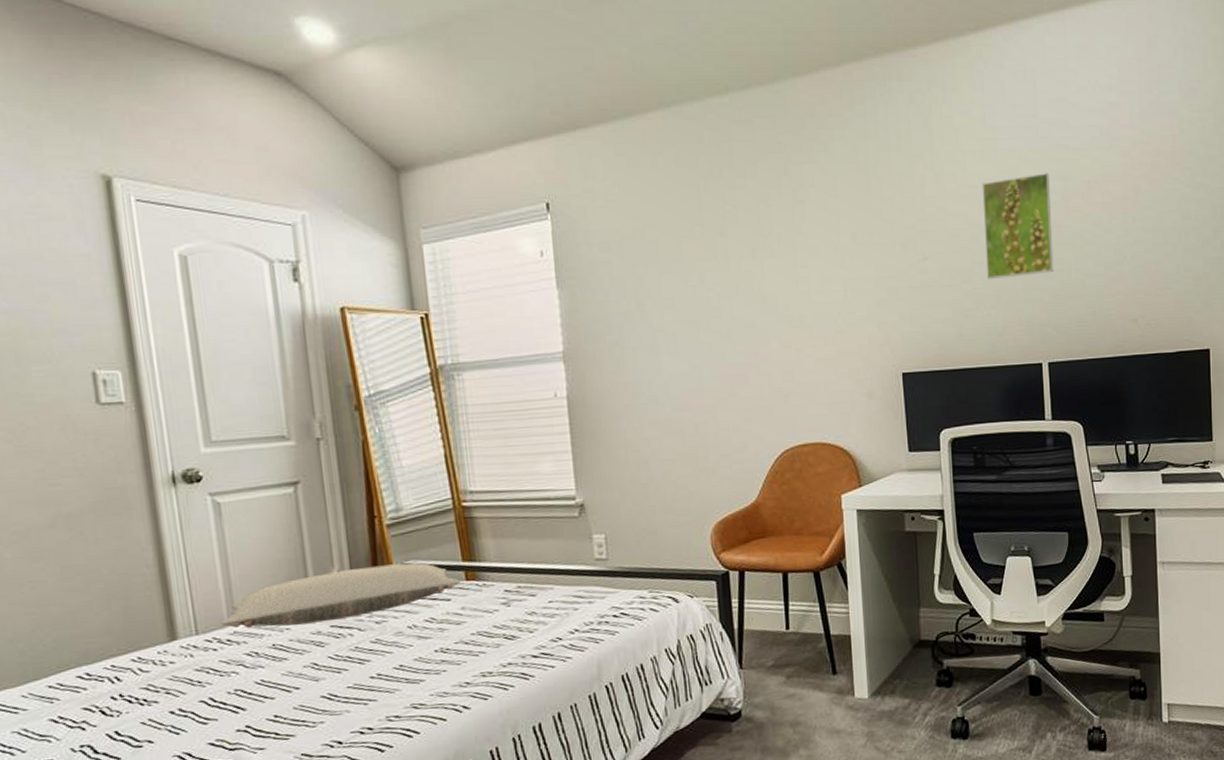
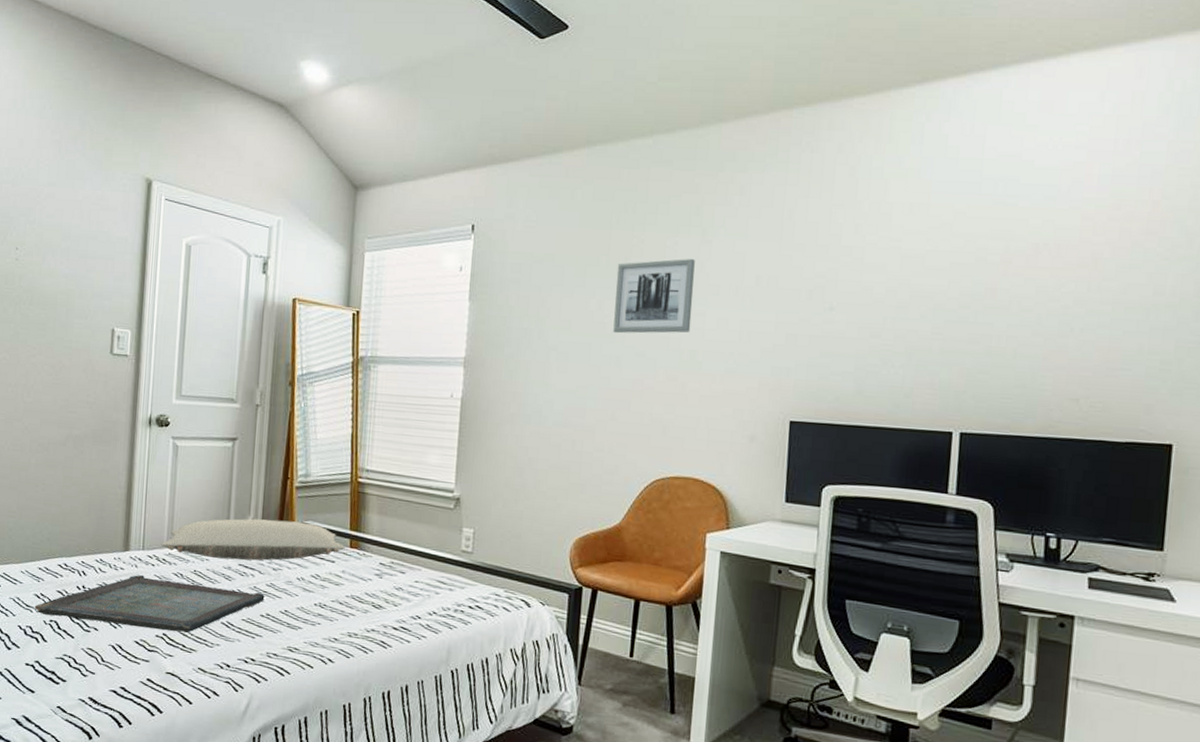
serving tray: none [52,652,372,741] -> present [34,574,265,633]
wall art: none [713,222,797,307] -> present [613,259,695,334]
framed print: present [982,173,1054,280] -> none [900,231,988,338]

